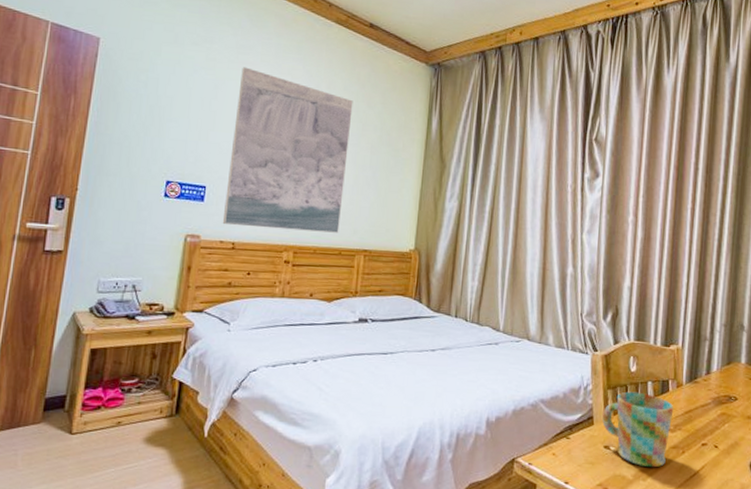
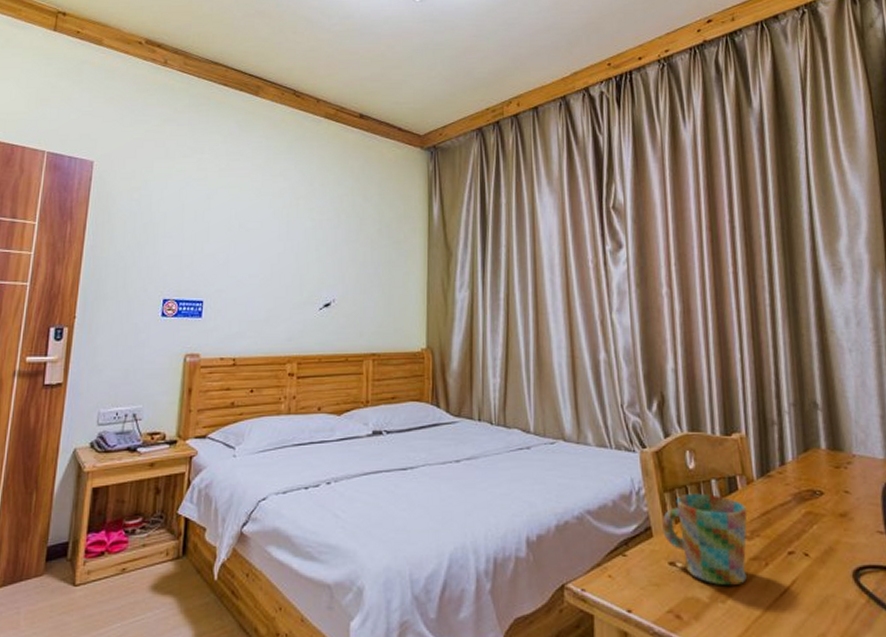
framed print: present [222,67,353,233] -> none [221,173,349,340]

